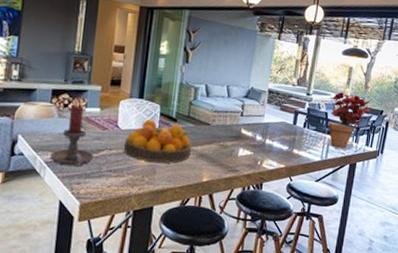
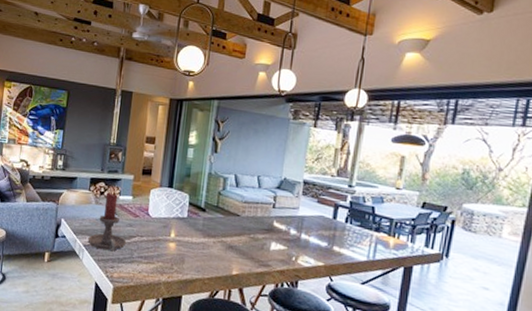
fruit bowl: present [123,118,192,163] -> none [153,207,221,253]
potted plant: present [328,92,370,149] -> none [375,184,429,249]

